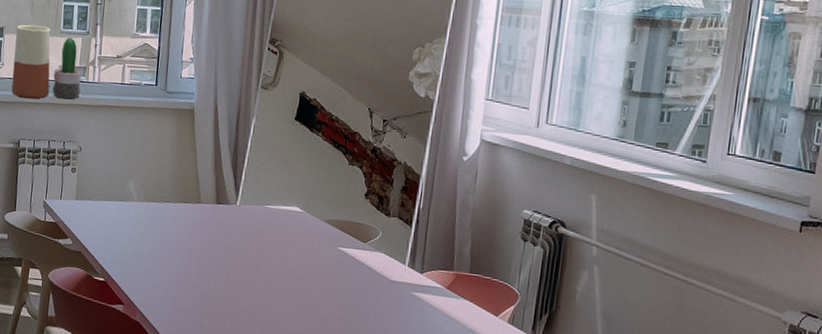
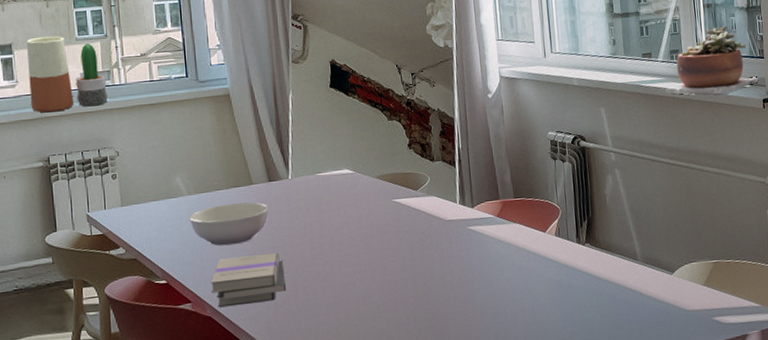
bowl: none [134,217,212,259] -> present [188,202,269,246]
books: none [144,269,217,321] -> present [211,253,286,308]
succulent plant: none [676,127,801,207] -> present [665,26,759,95]

